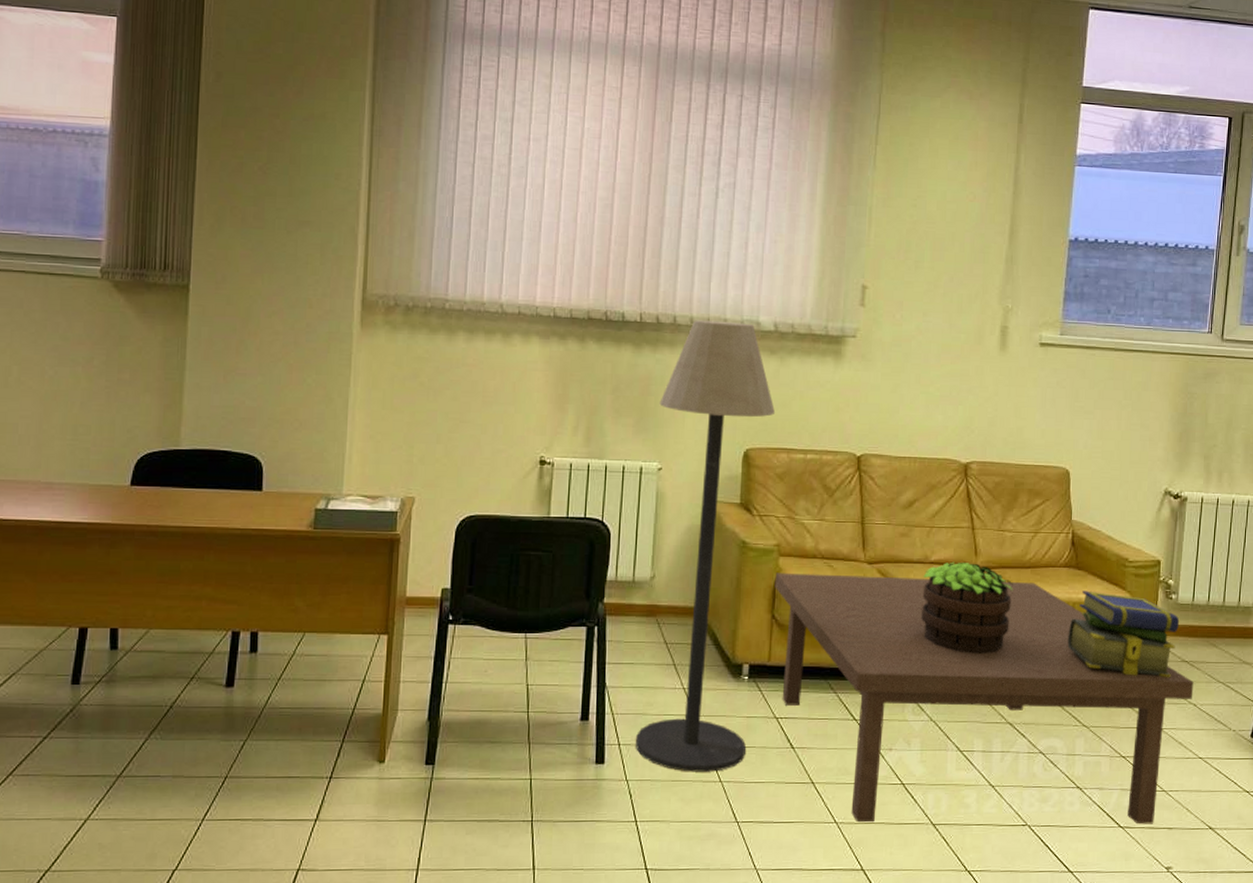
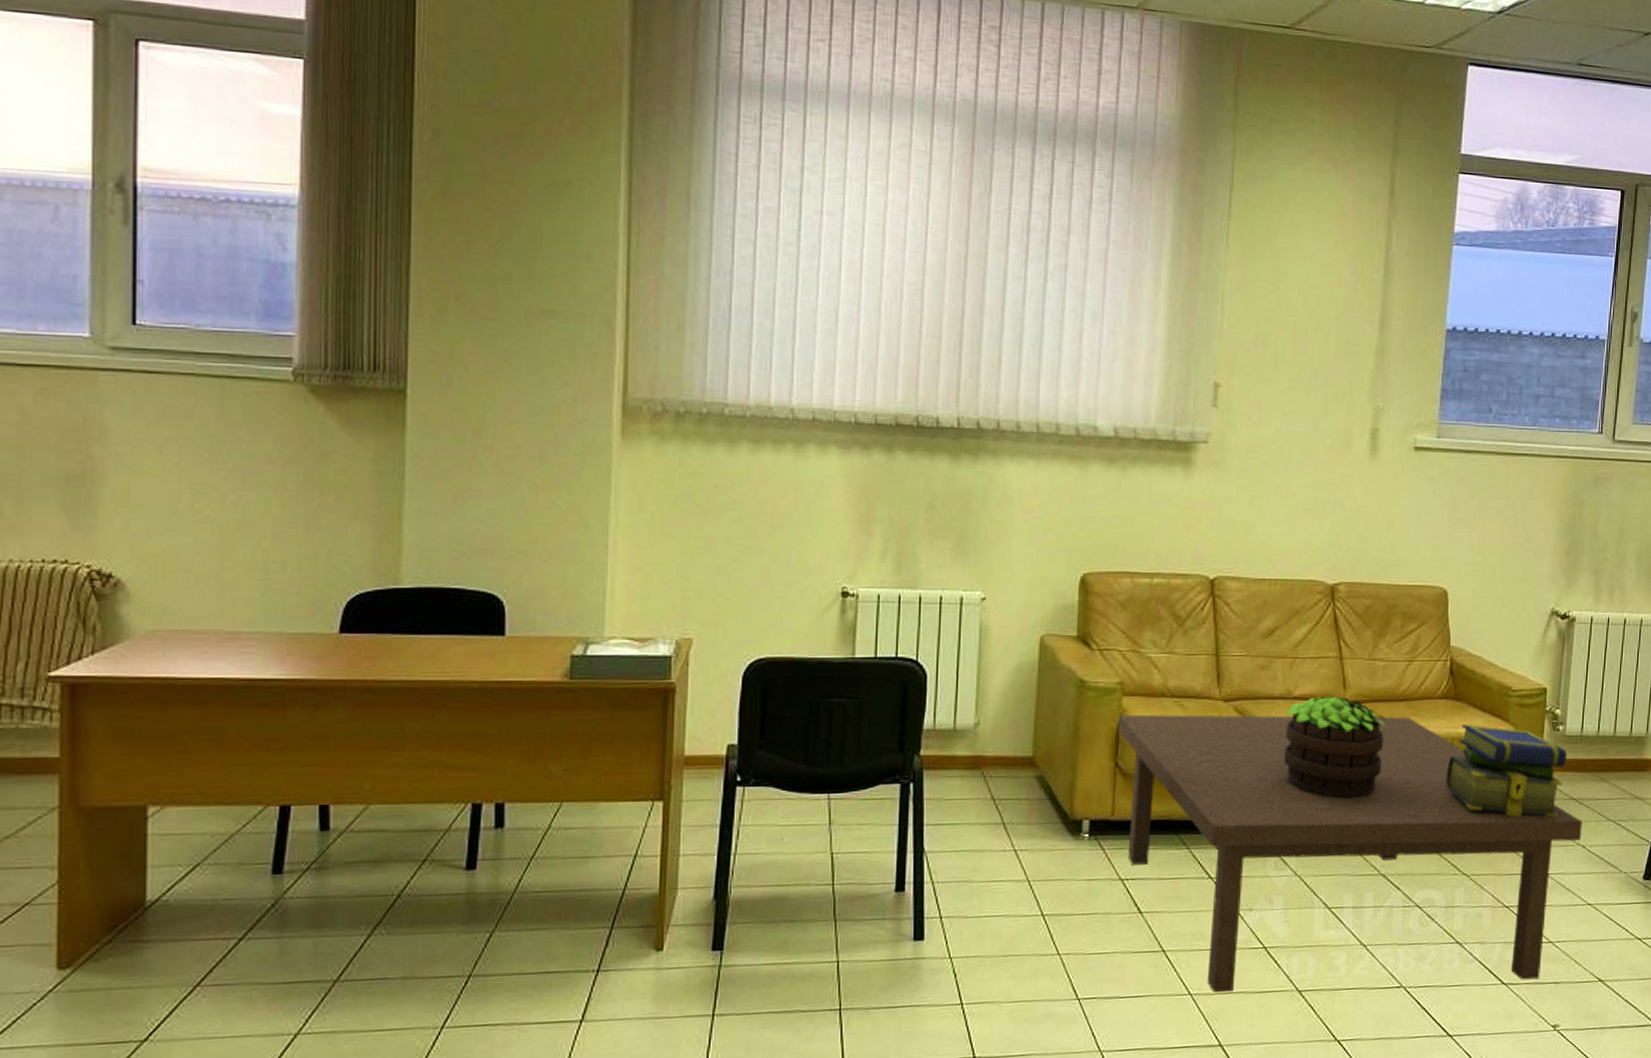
floor lamp: present [635,320,776,772] -> none [959,425,1117,946]

